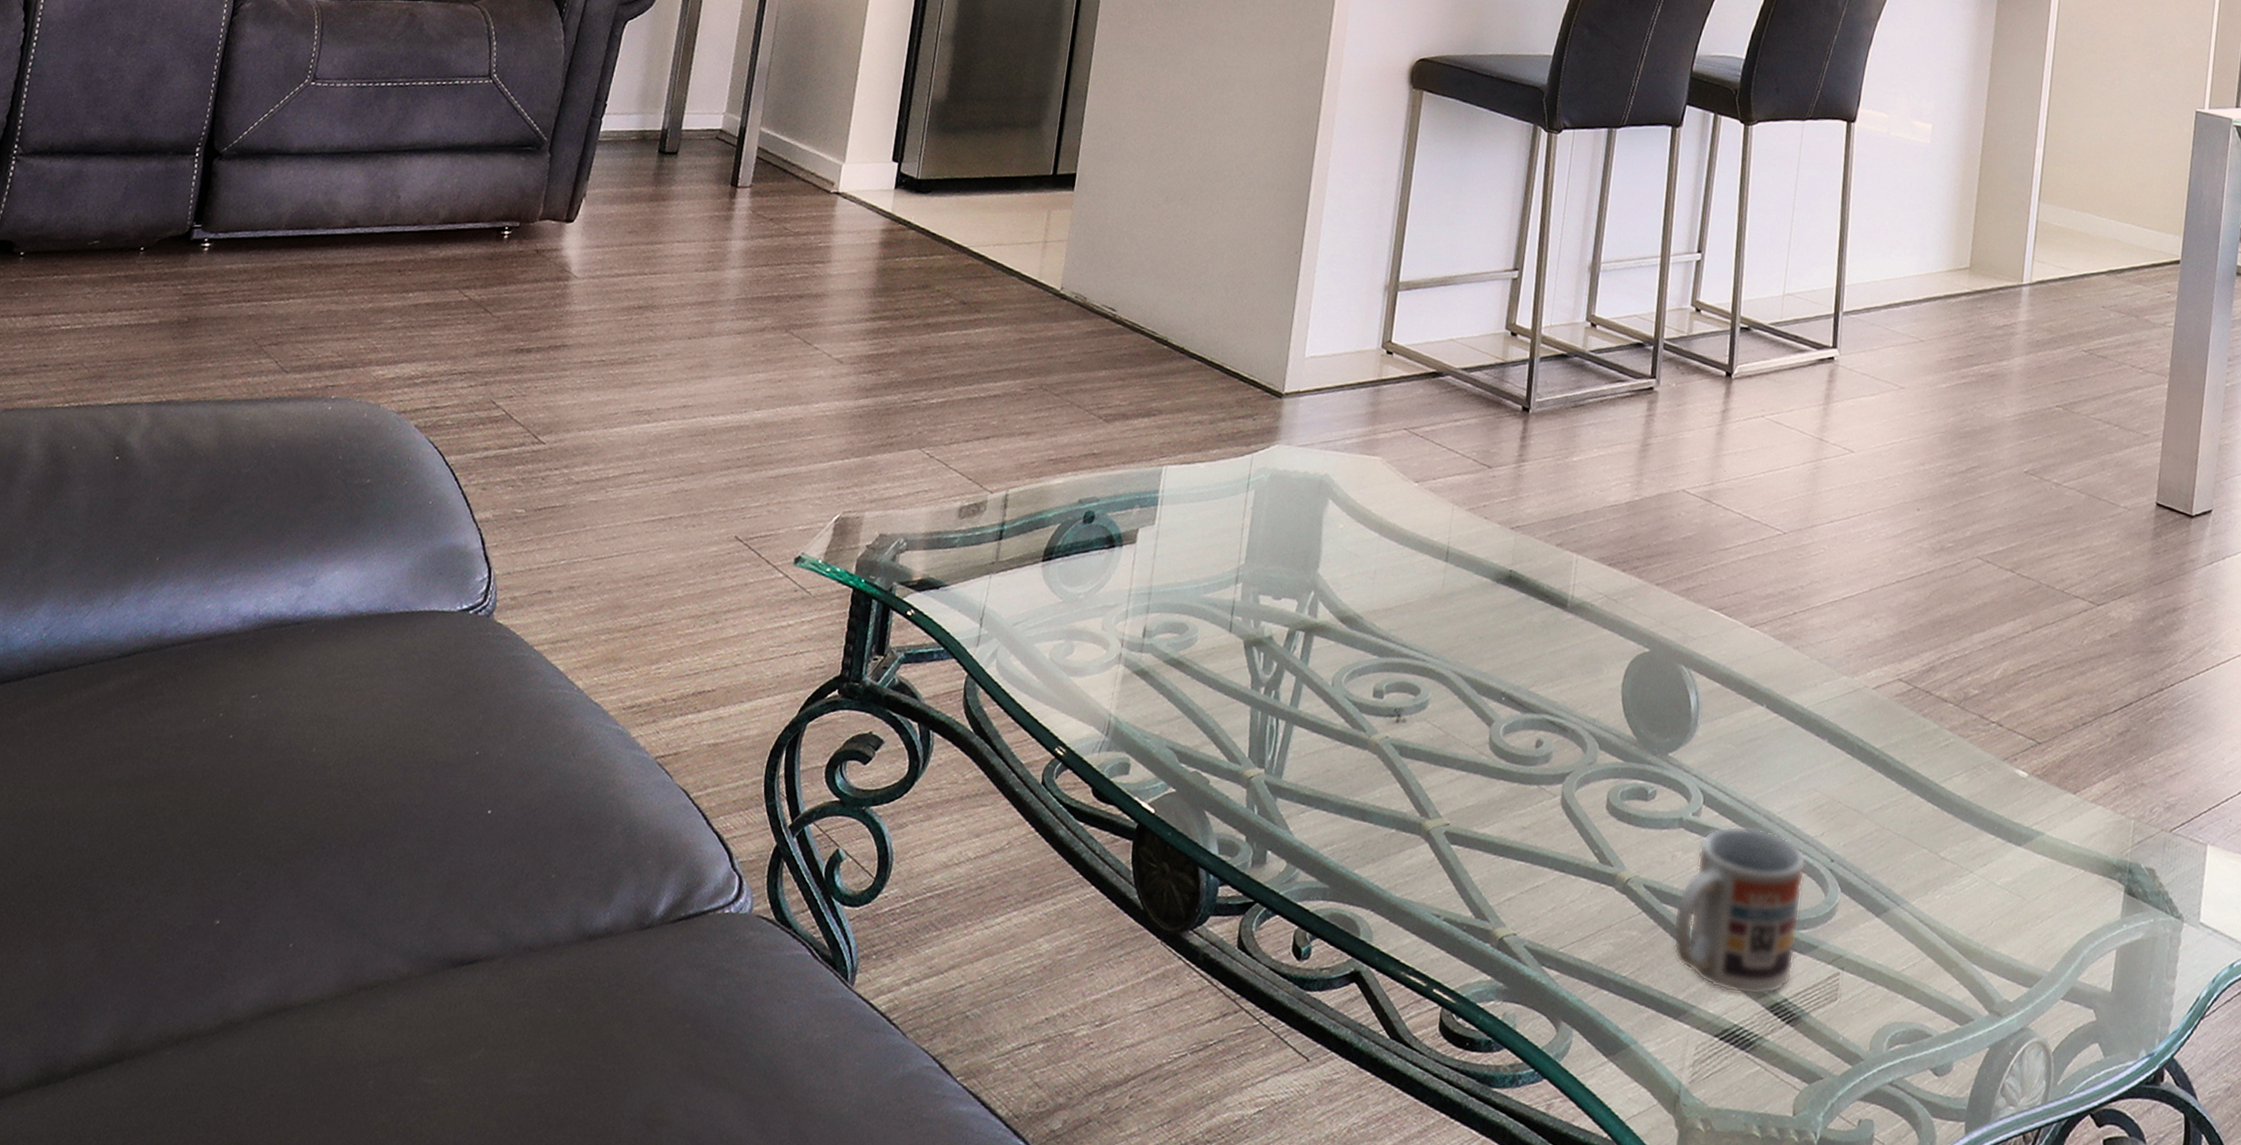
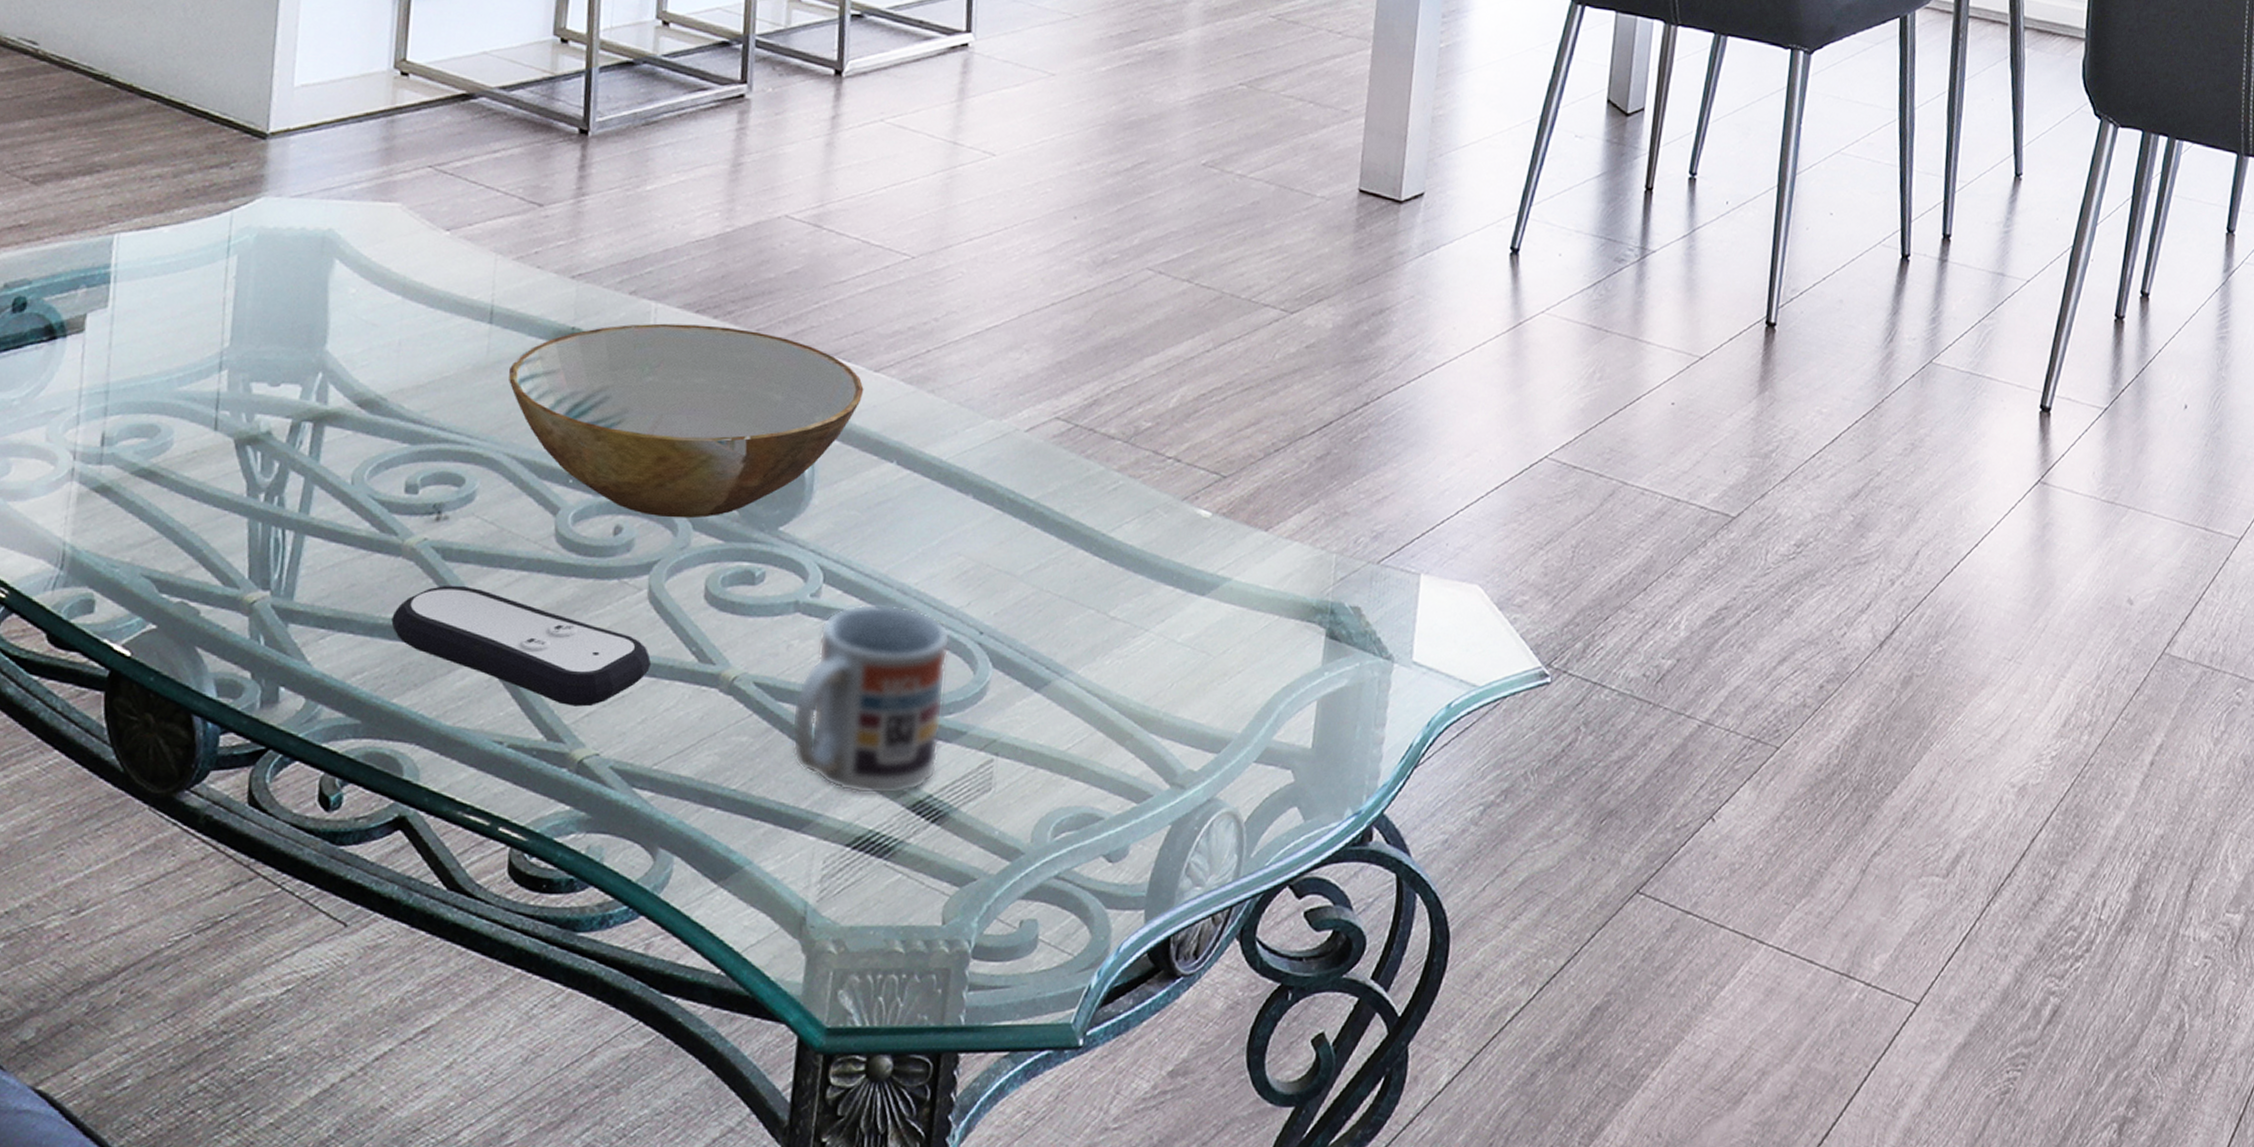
remote control: none [1357,777,1562,892] -> present [391,586,652,707]
bowl: none [1458,571,1742,739] -> present [509,323,864,519]

